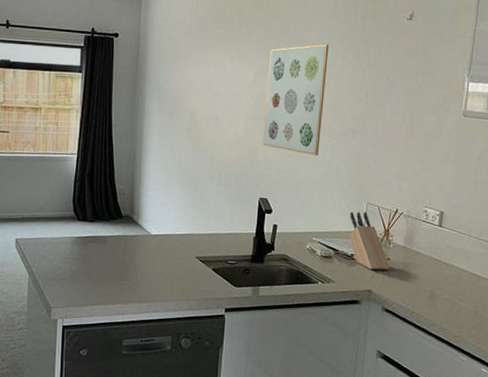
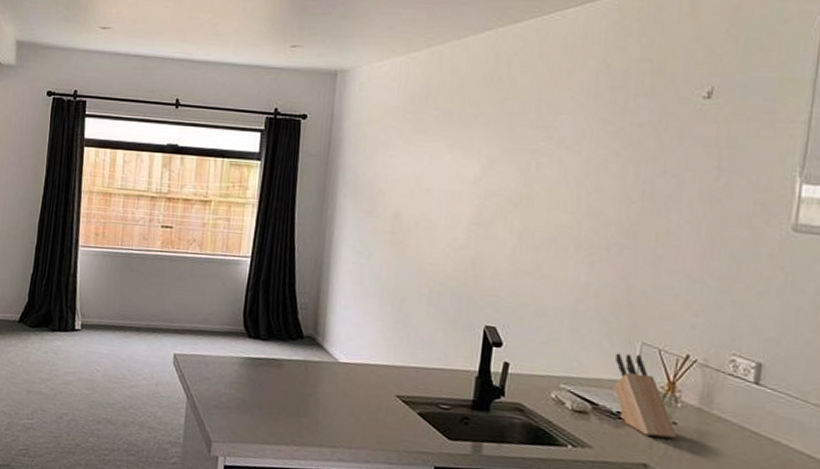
wall art: present [262,44,329,156] -> none [490,129,587,276]

